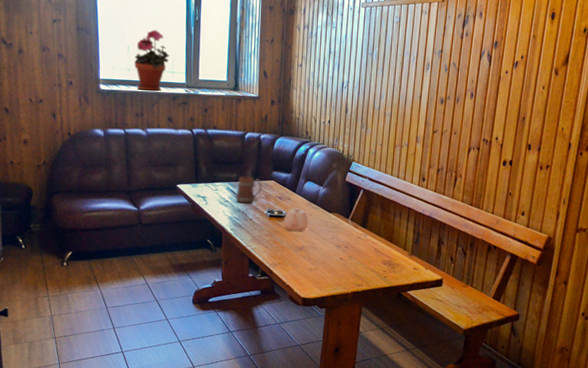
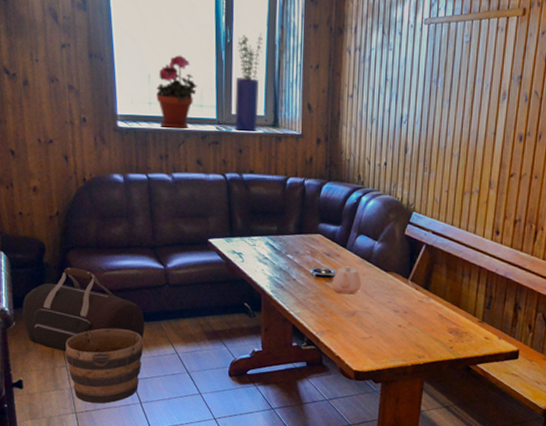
duffel bag: none [9,210,119,283] -> present [22,268,145,352]
bucket: none [47,262,117,329] -> present [65,328,143,403]
vase: none [201,12,226,95] -> present [234,33,262,132]
beer mug: present [236,175,263,204] -> none [276,228,308,261]

